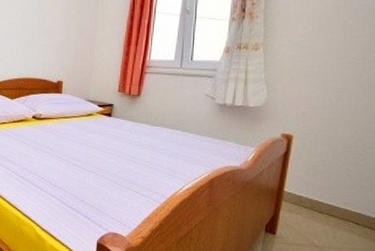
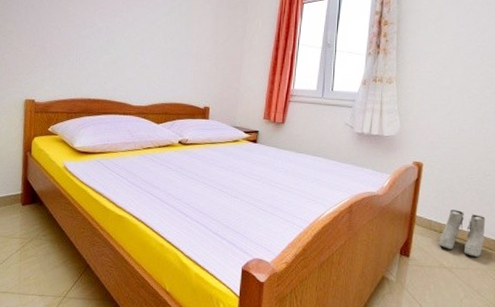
boots: none [310,185,365,236] -> present [439,210,486,257]

